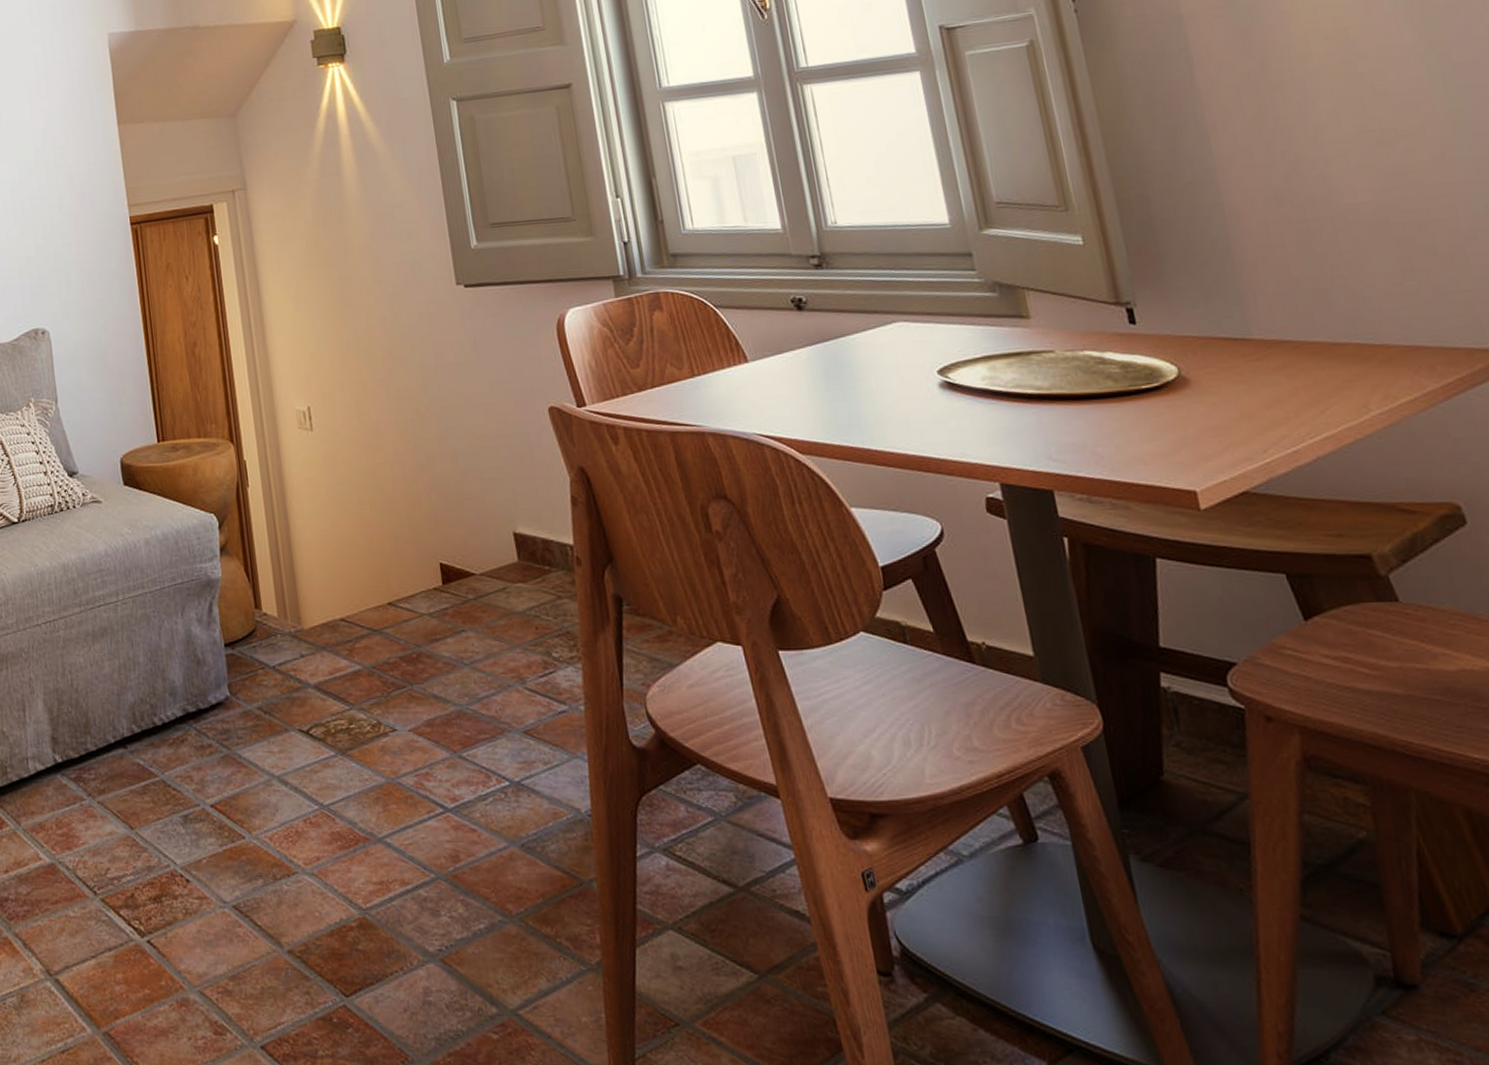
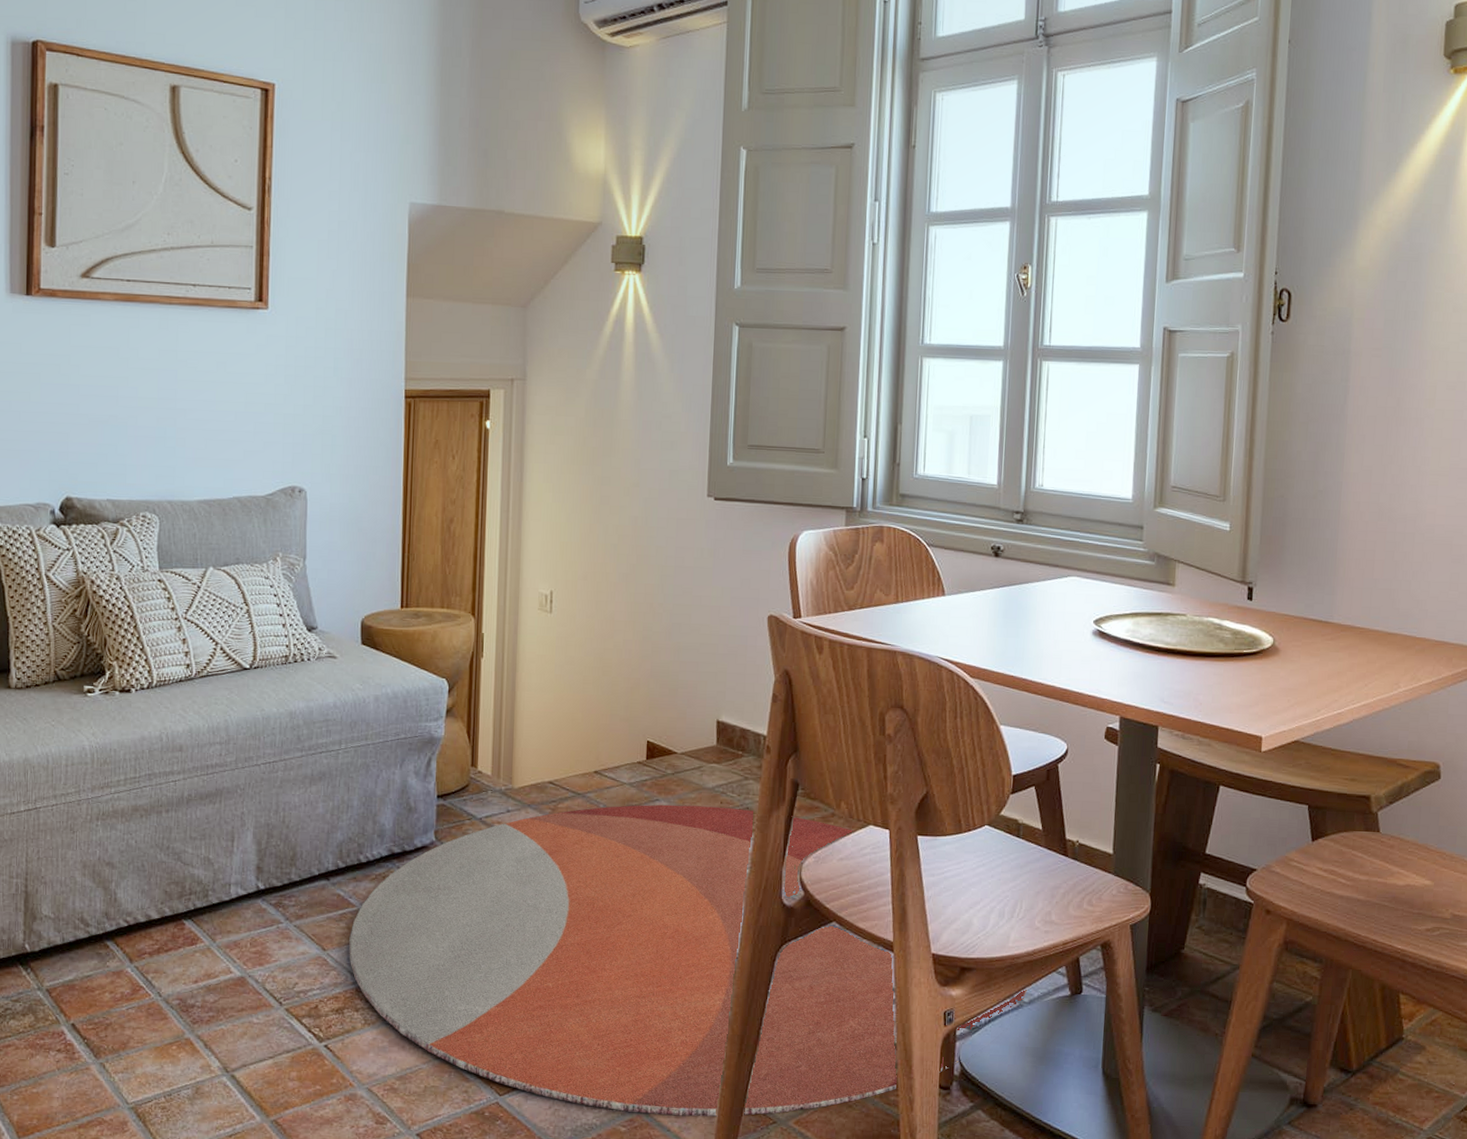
rug: none [156,633,965,1019] -> present [349,804,1028,1117]

